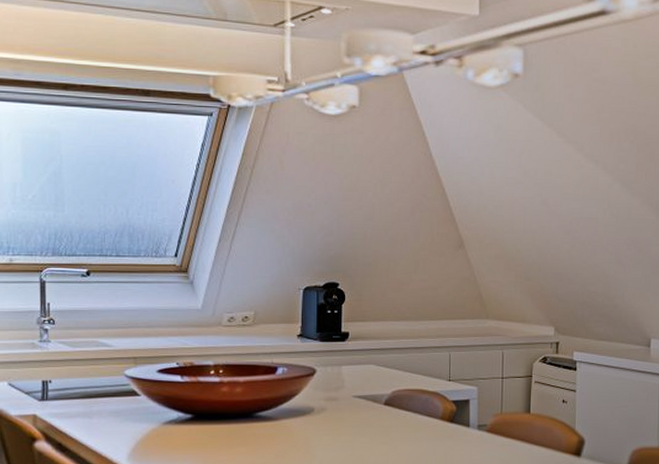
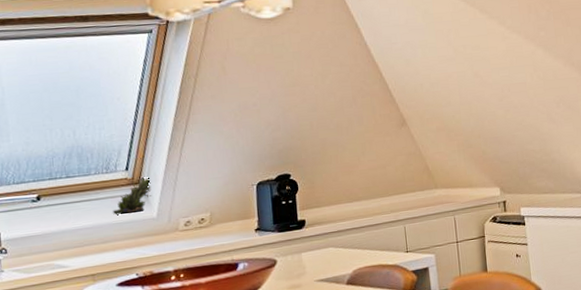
succulent plant: none [159,266,198,302] -> present [113,177,151,215]

